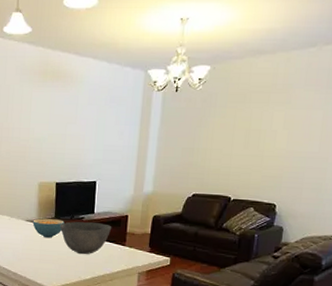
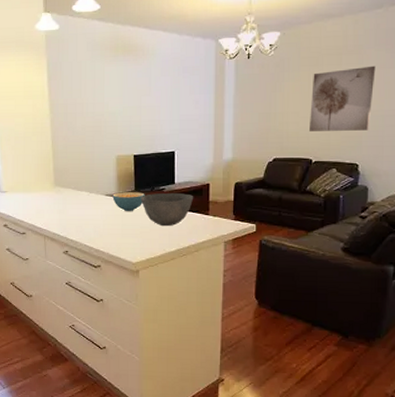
wall art: none [231,106,303,171] -> present [309,65,376,131]

